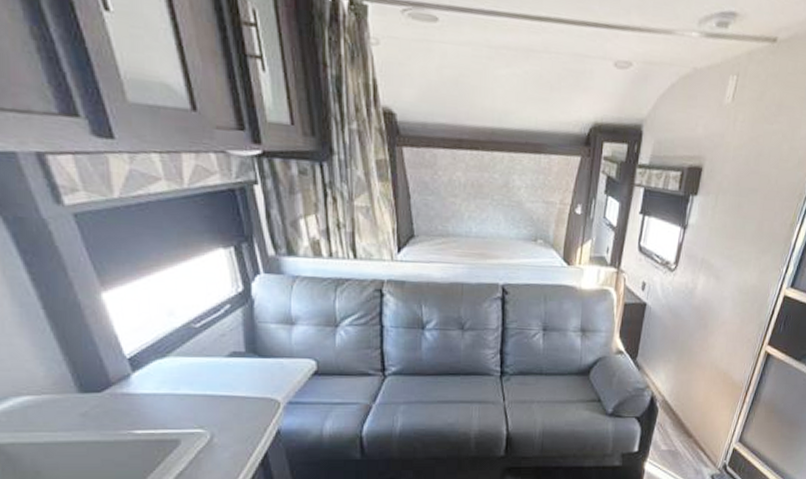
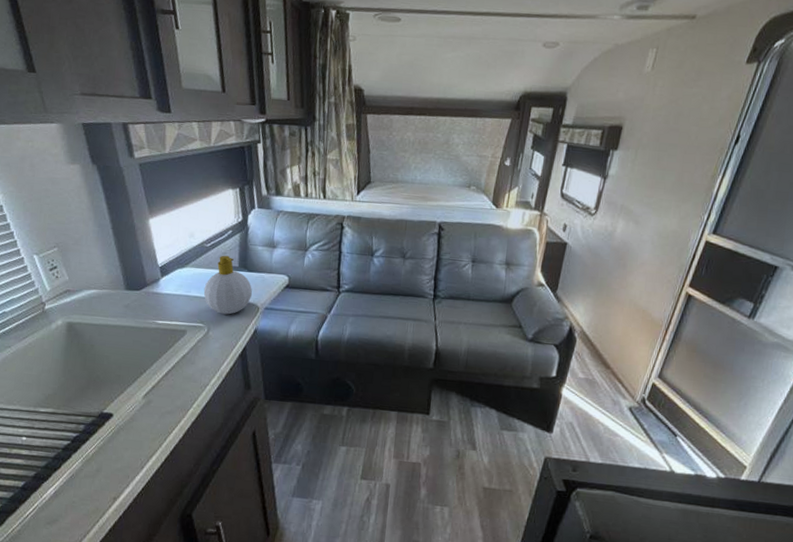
soap bottle: none [198,338,268,415] -> present [203,255,252,315]

